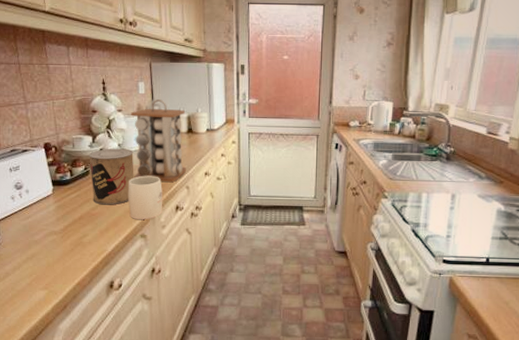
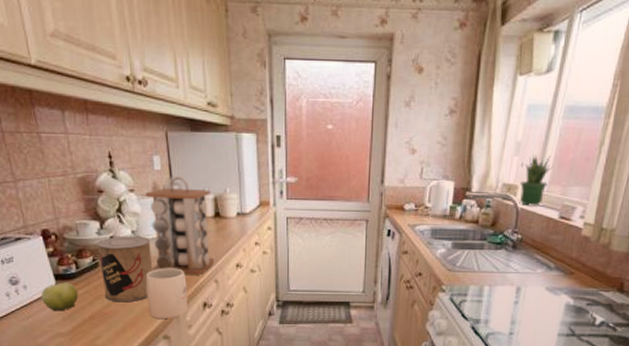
fruit: none [40,186,71,213] -> present [41,281,79,312]
planter: none [451,79,479,122] -> present [520,154,553,205]

